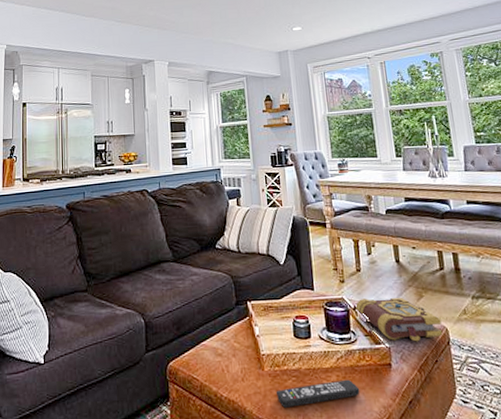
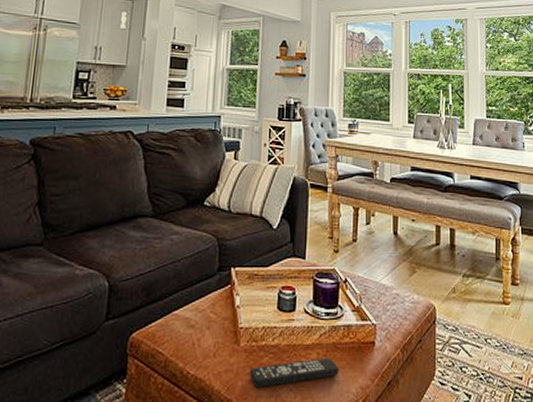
book: present [355,298,443,342] -> none [346,271,430,320]

